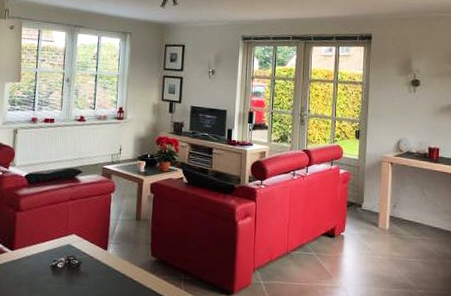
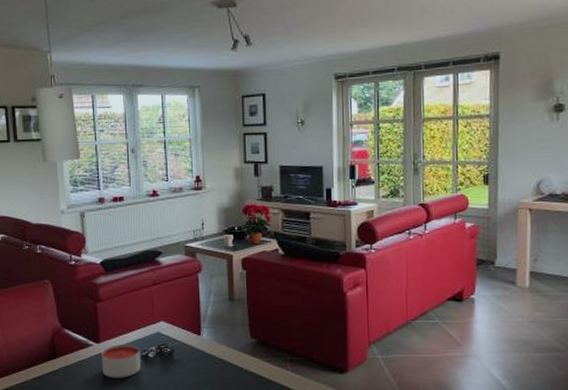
candle: none [12,253,51,286] -> present [101,345,141,378]

